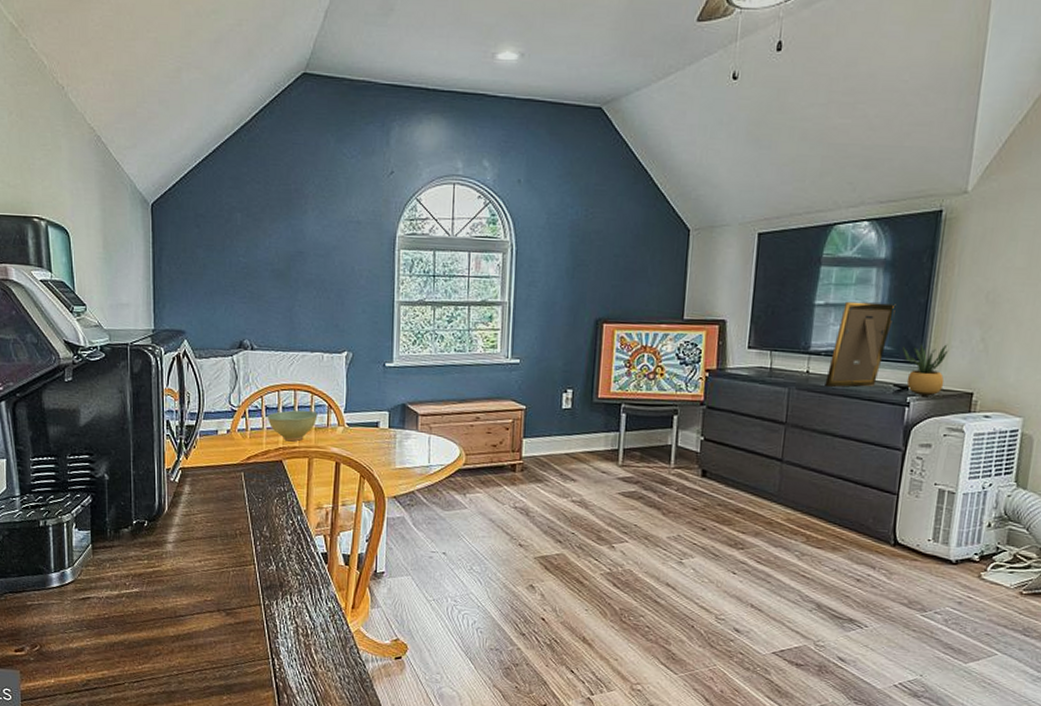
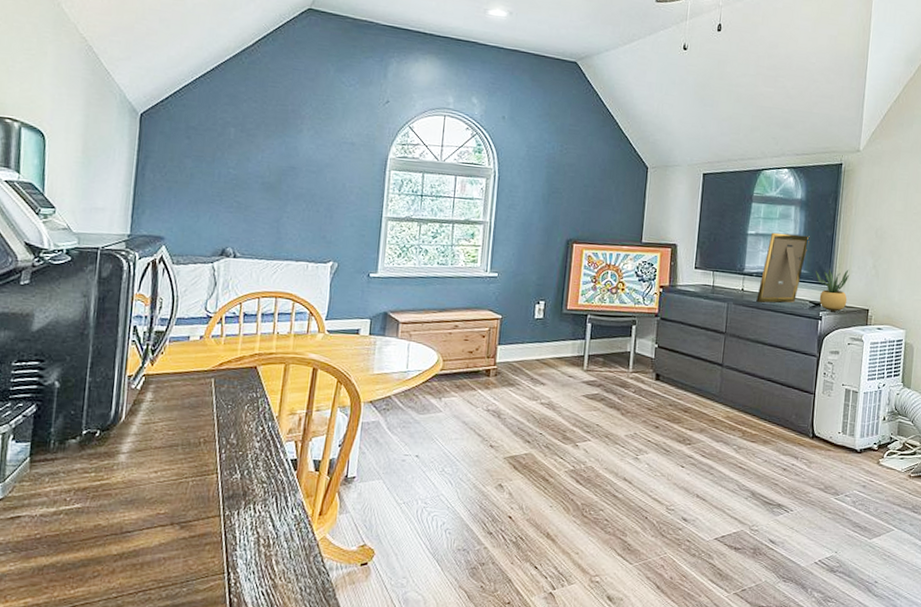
bowl: present [267,410,318,442] -> none [244,317,298,348]

